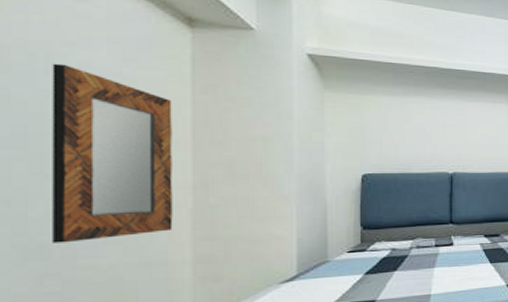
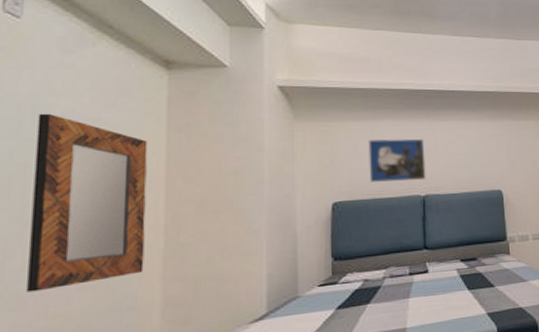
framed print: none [399,115,454,158] -> present [368,138,426,183]

